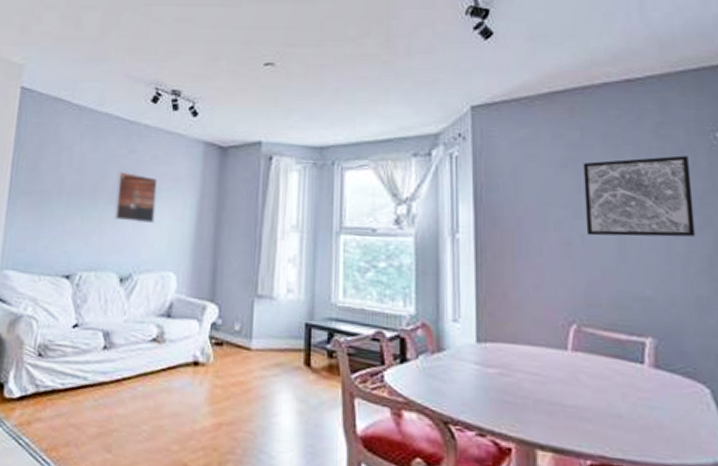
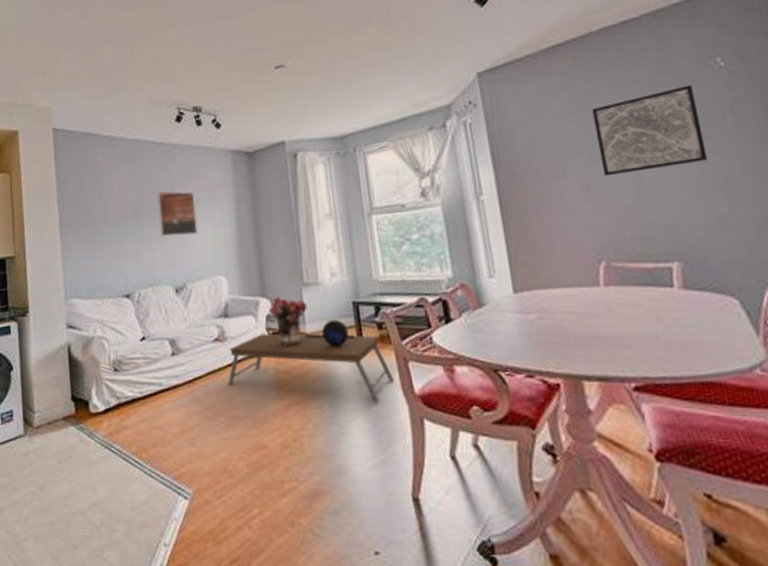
coffee table: none [157,341,337,436] -> present [227,333,395,402]
bouquet: none [214,304,257,361] -> present [268,297,308,347]
decorative sphere: none [268,338,296,369] -> present [322,319,349,347]

